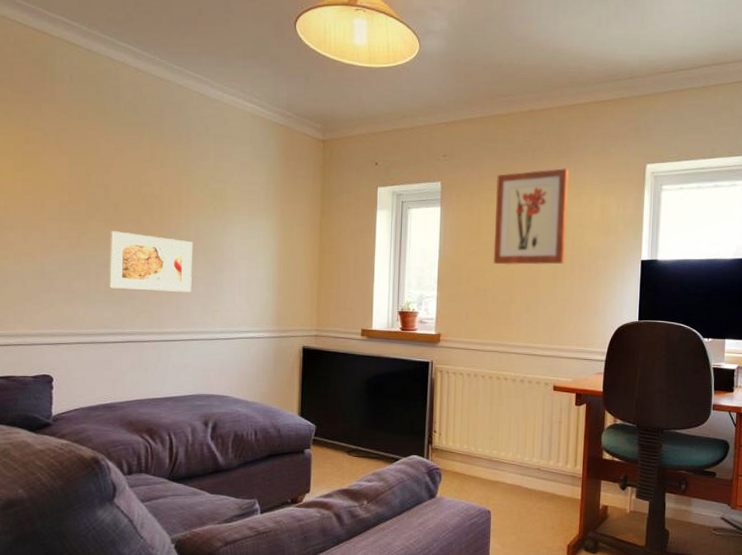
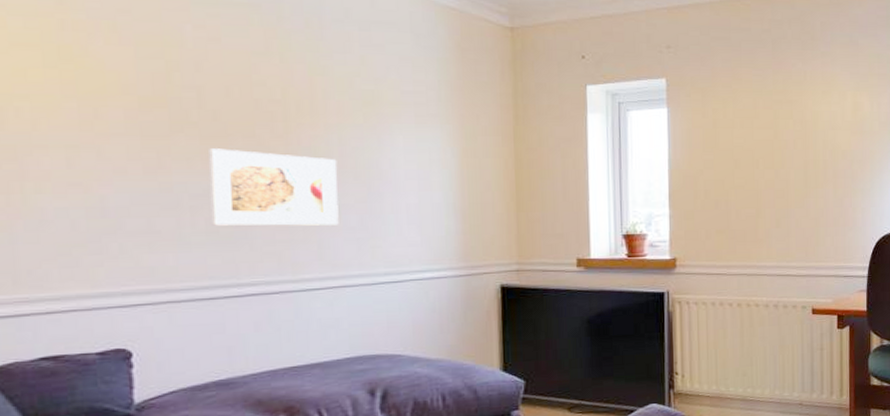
wall art: present [493,168,570,265] -> none [732,62,817,174]

